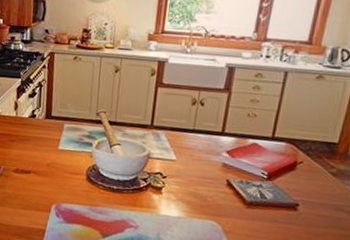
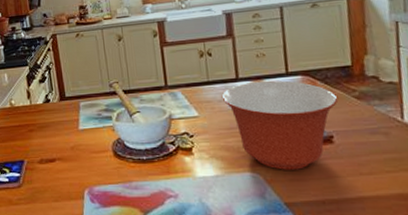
mixing bowl: none [203,138,315,228] -> present [222,80,338,170]

